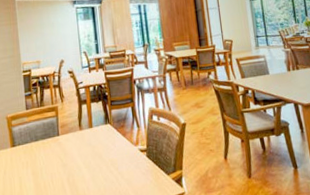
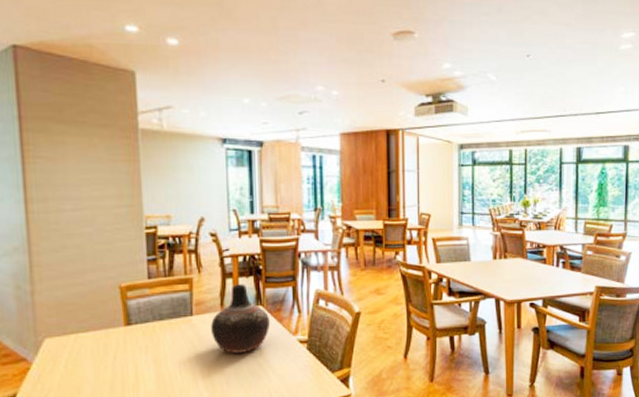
vase: none [73,108,117,164] -> present [211,284,271,353]

